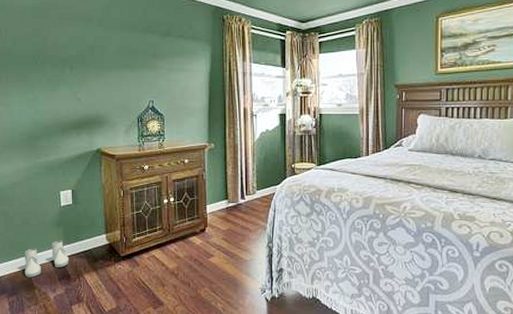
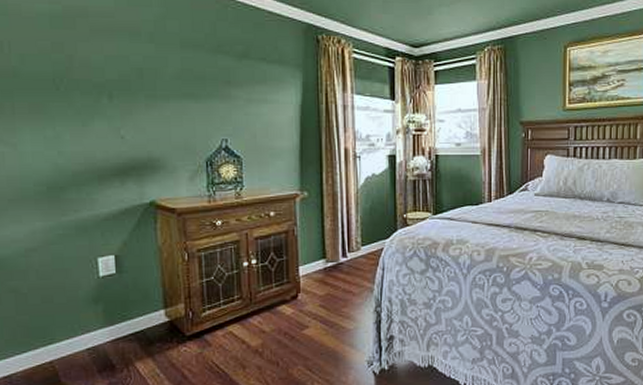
boots: present [24,240,69,277] -> none [46,321,113,373]

